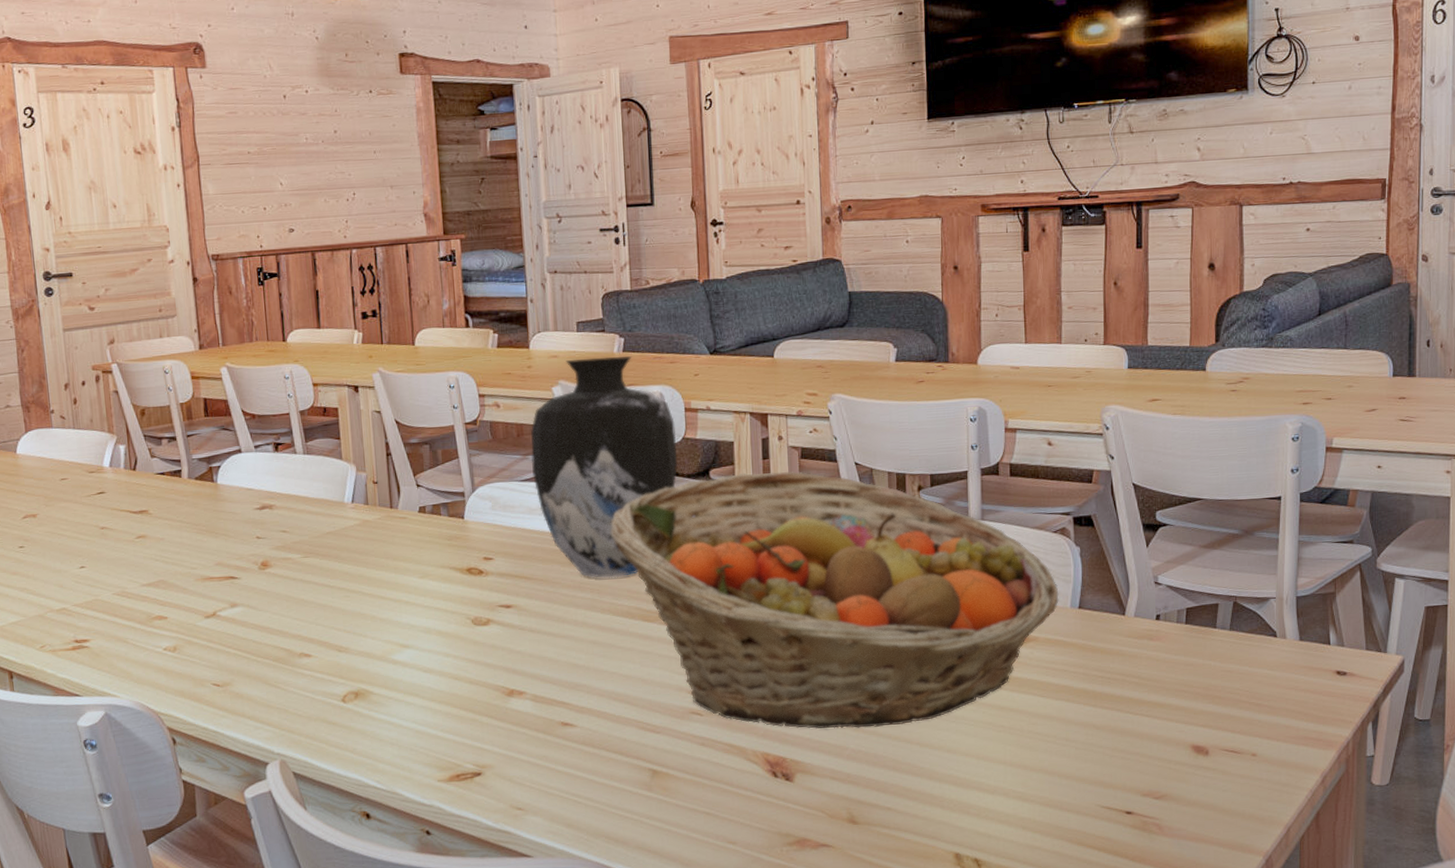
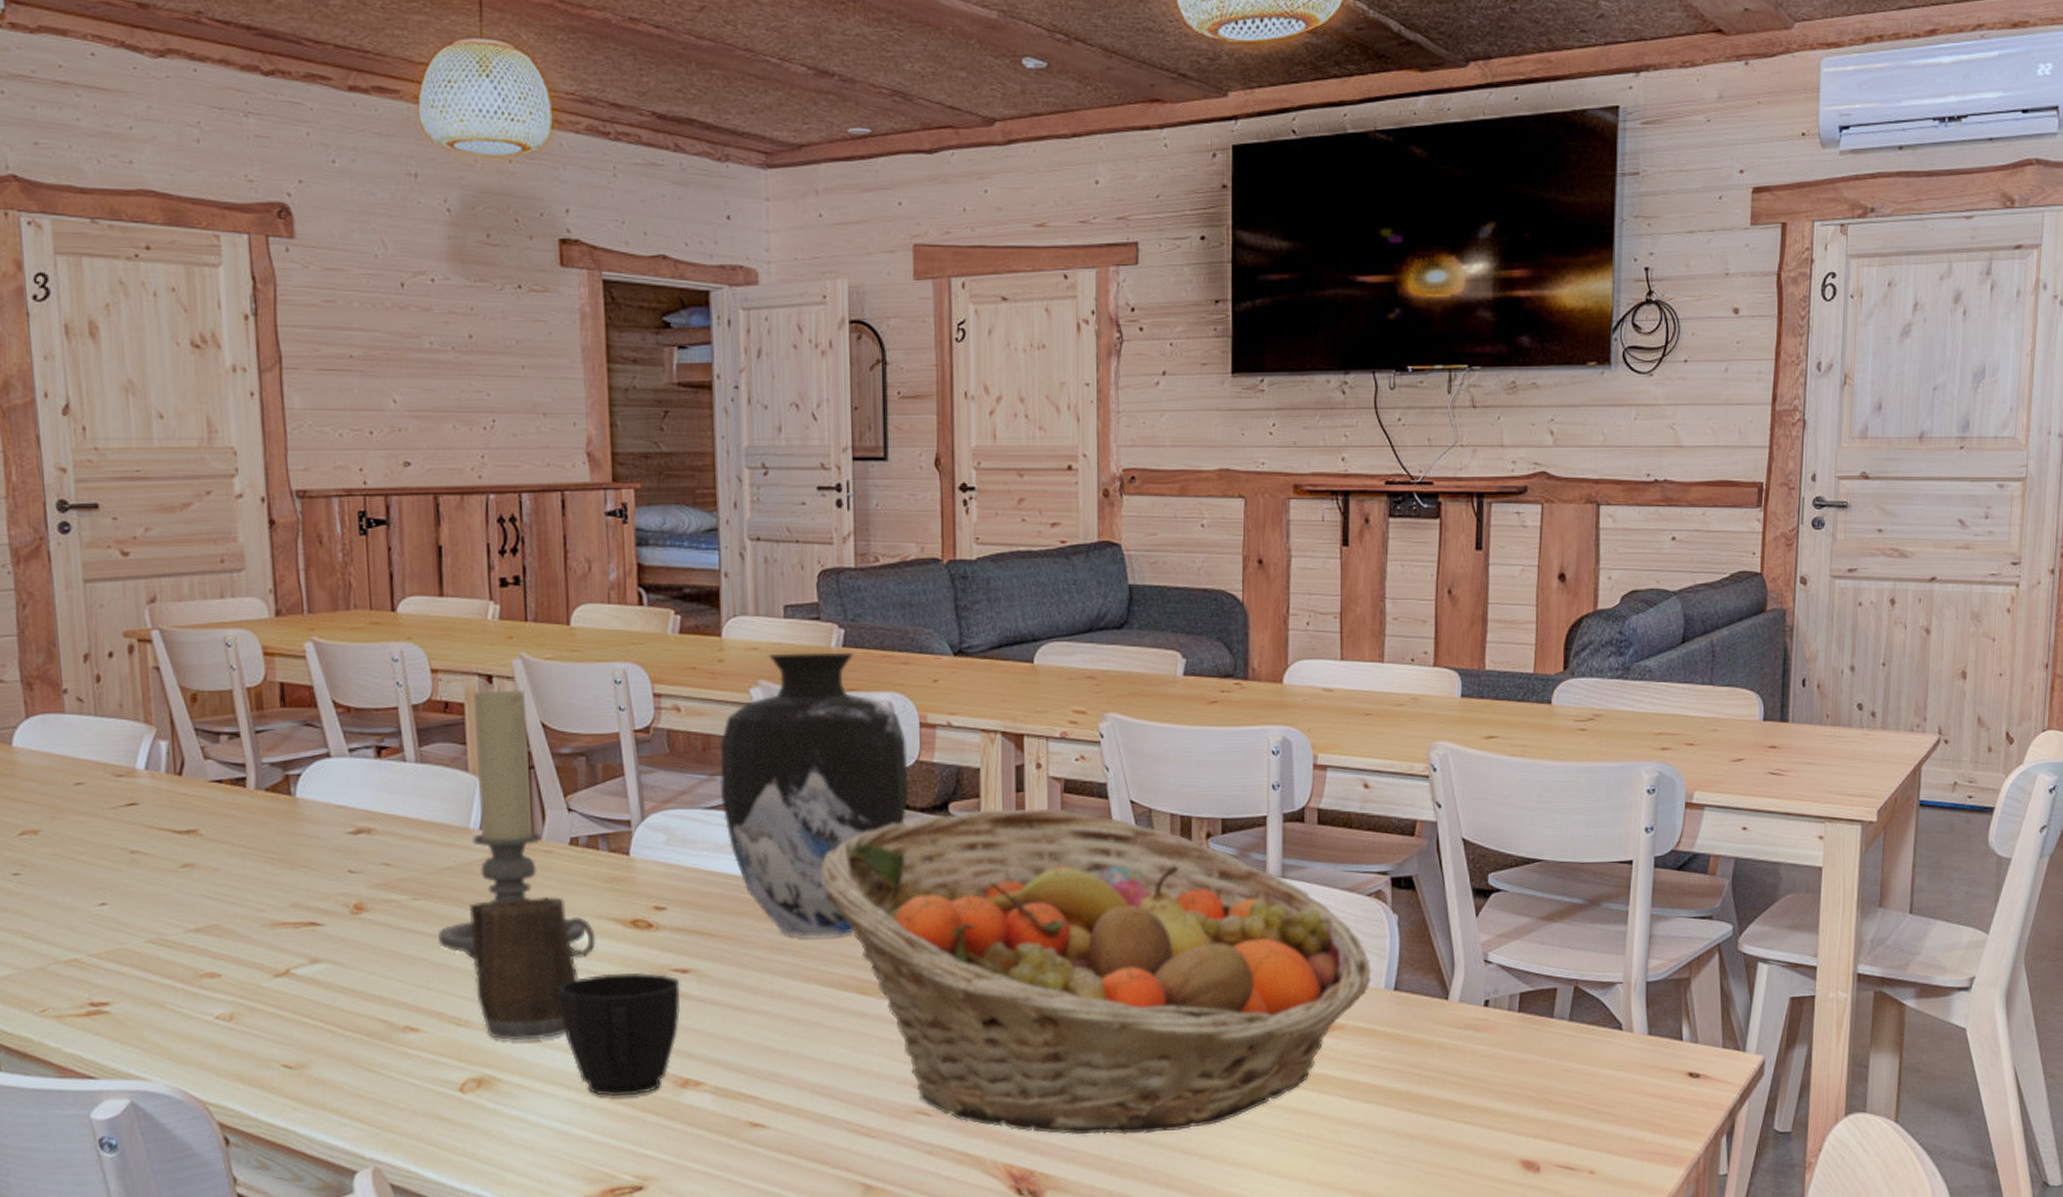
candle holder: none [323,393,441,601] -> present [438,685,596,959]
mug: none [345,552,428,663] -> present [468,897,578,1041]
cup: none [414,608,506,704] -> present [560,973,681,1097]

